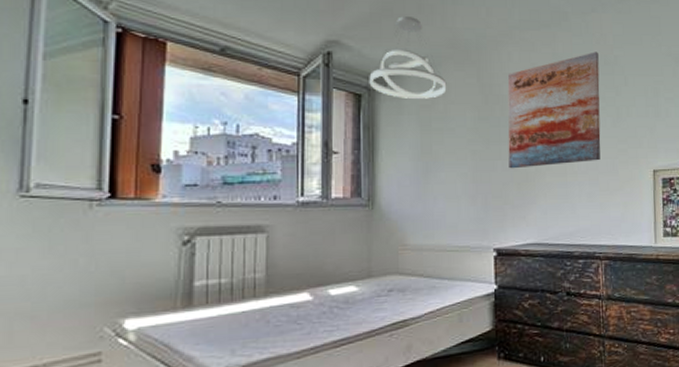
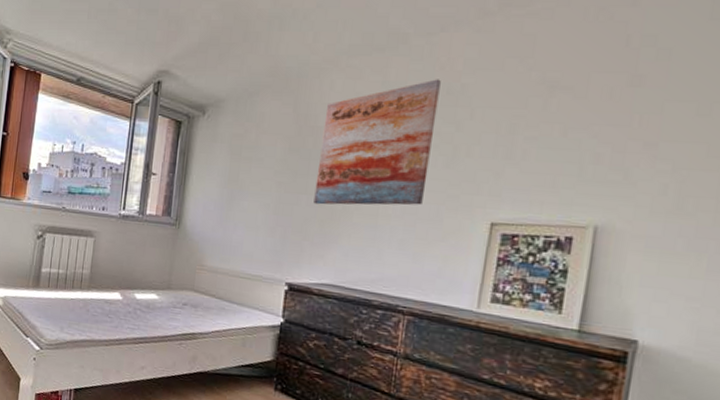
pendant light: present [369,16,447,99] -> none [190,45,262,128]

